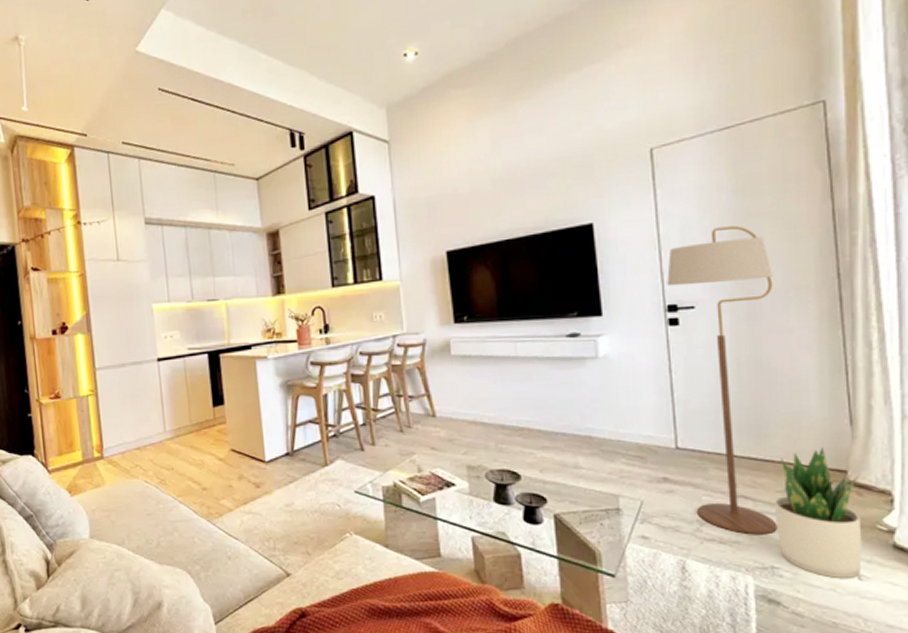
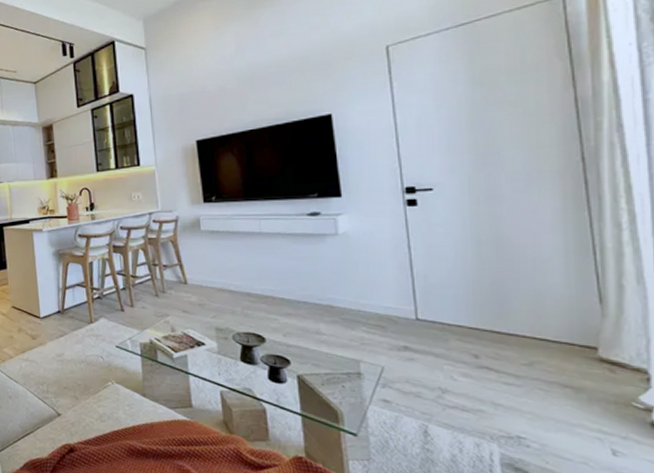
floor lamp: present [667,226,777,535] -> none [404,114,523,406]
planter: present [774,447,862,579] -> none [519,323,617,454]

